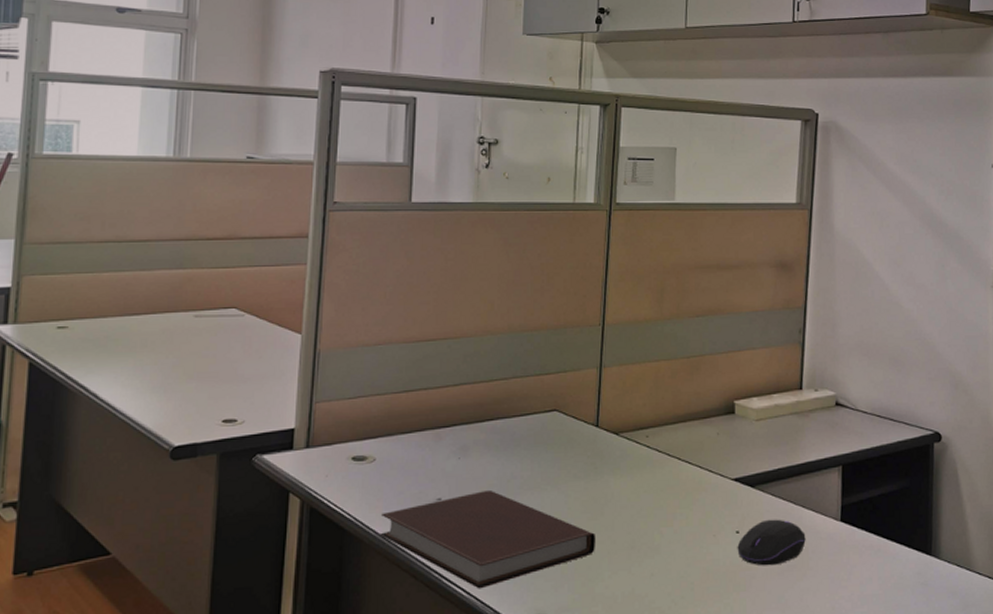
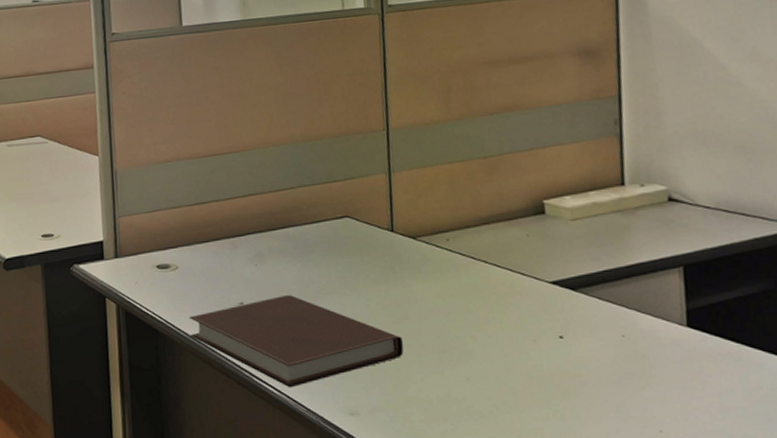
computer mouse: present [737,519,806,566] -> none [562,324,645,373]

